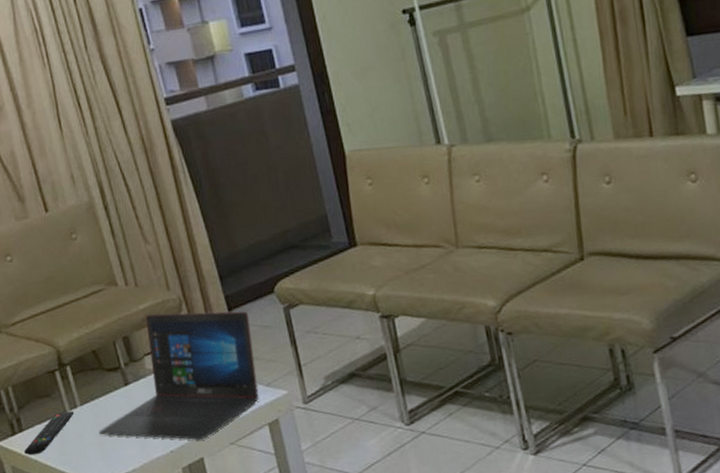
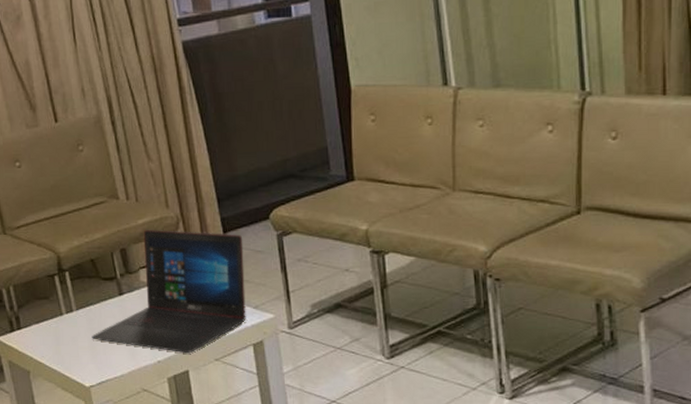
remote control: present [23,411,75,456] -> none [20,315,70,352]

